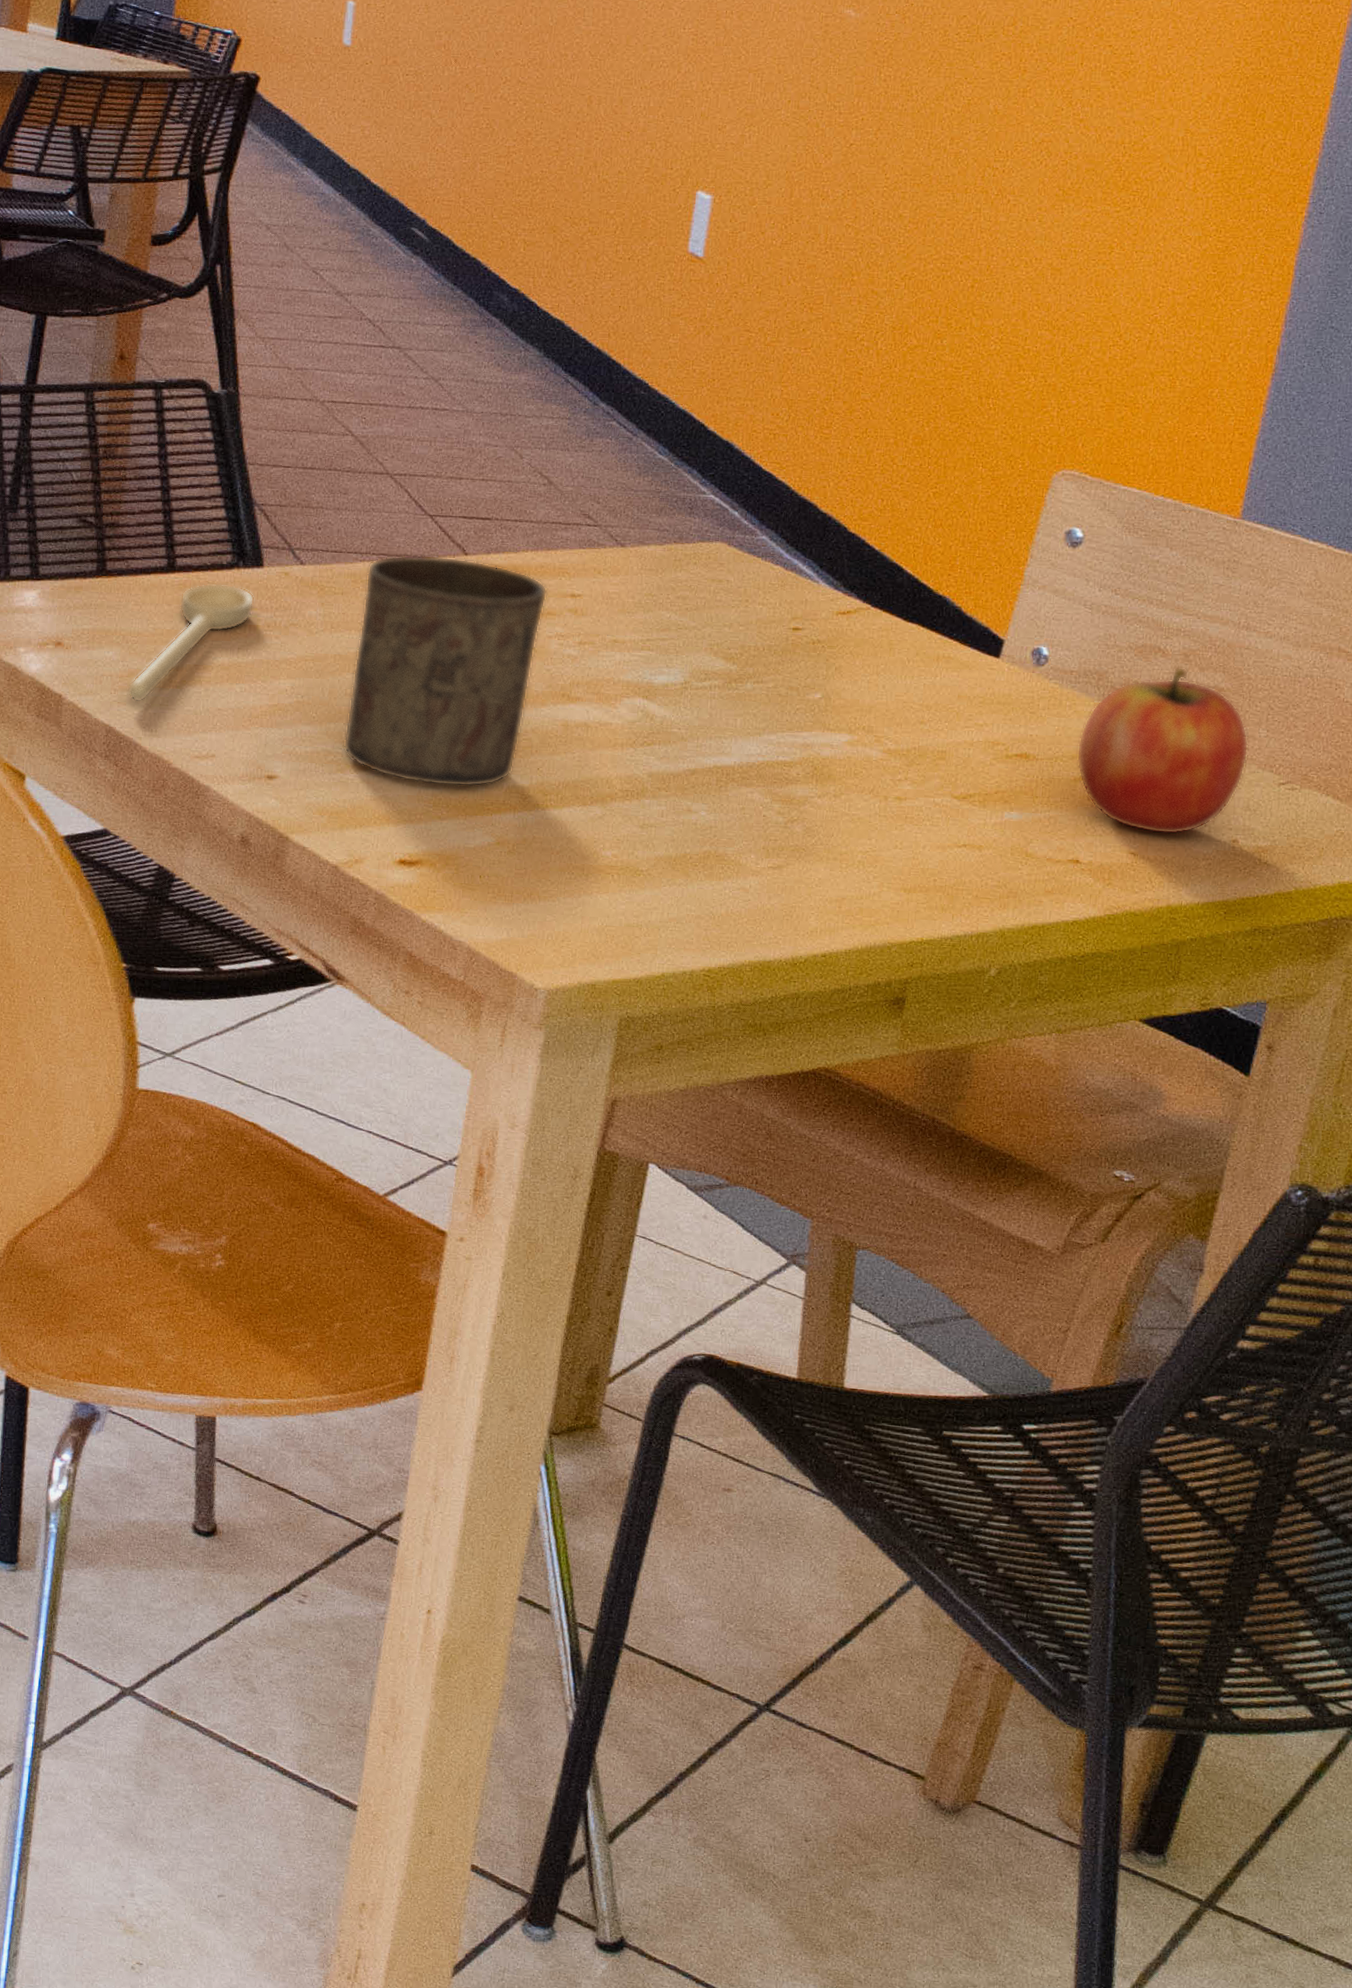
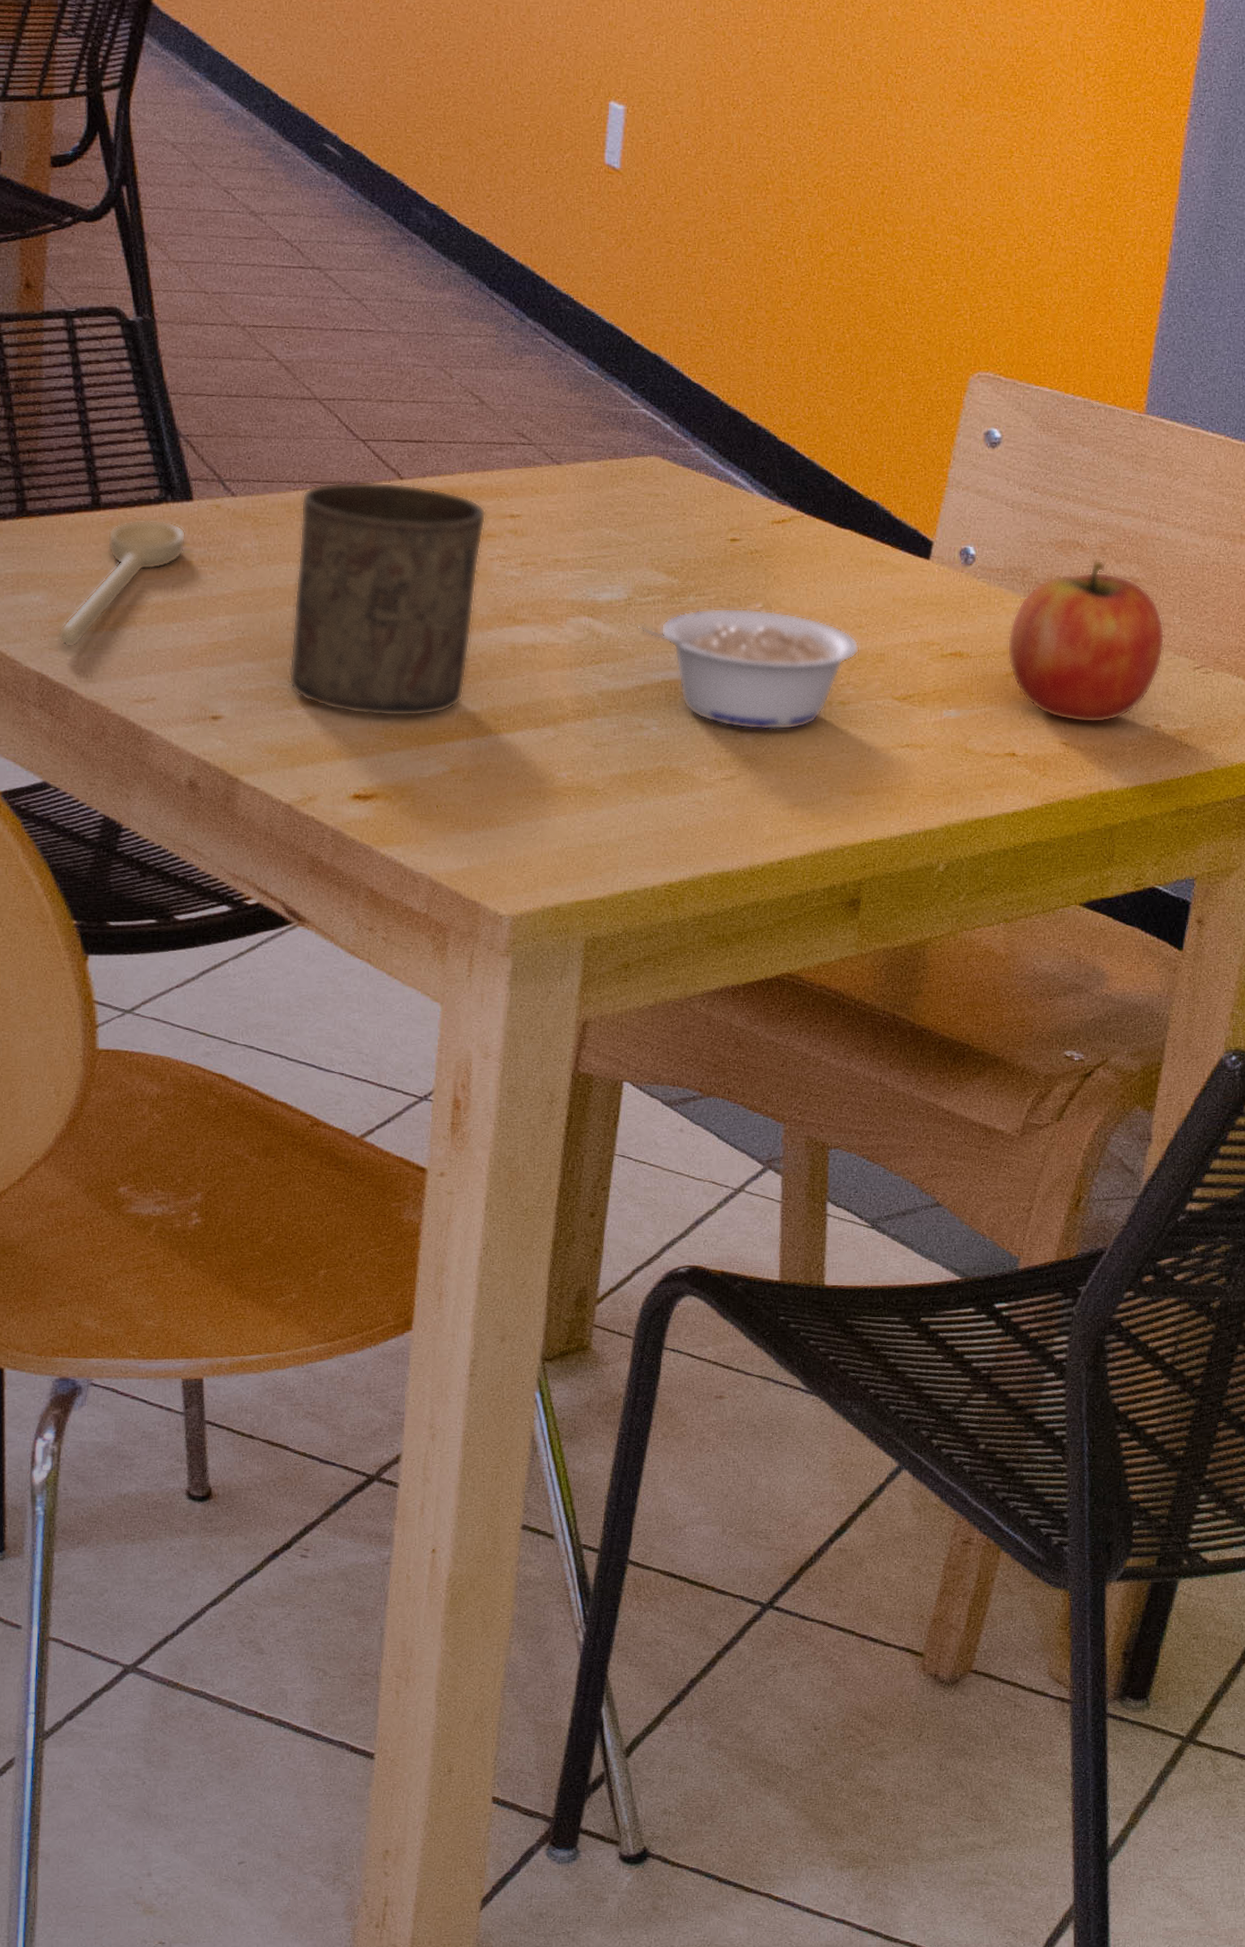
legume: none [693,696,921,823] -> present [638,608,860,730]

